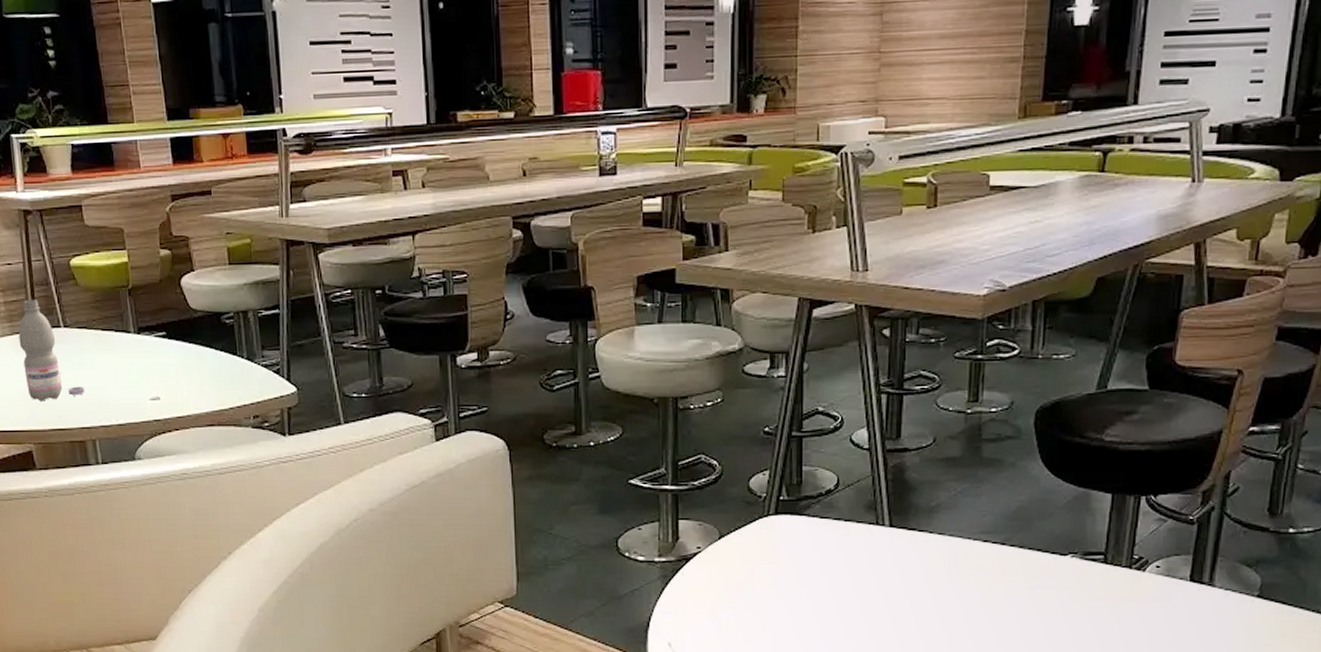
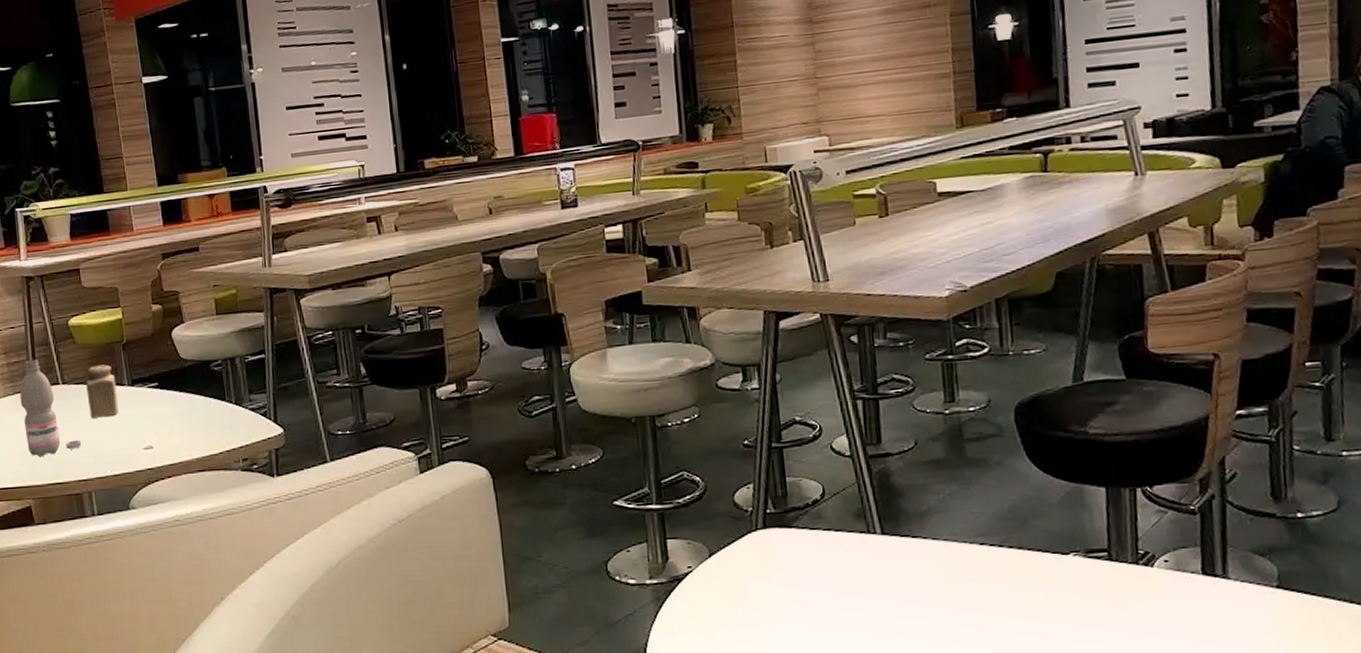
salt shaker: none [89,309,124,365] -> present [86,364,119,418]

